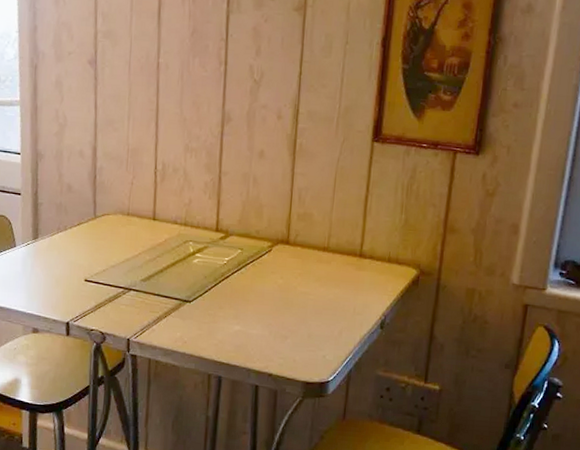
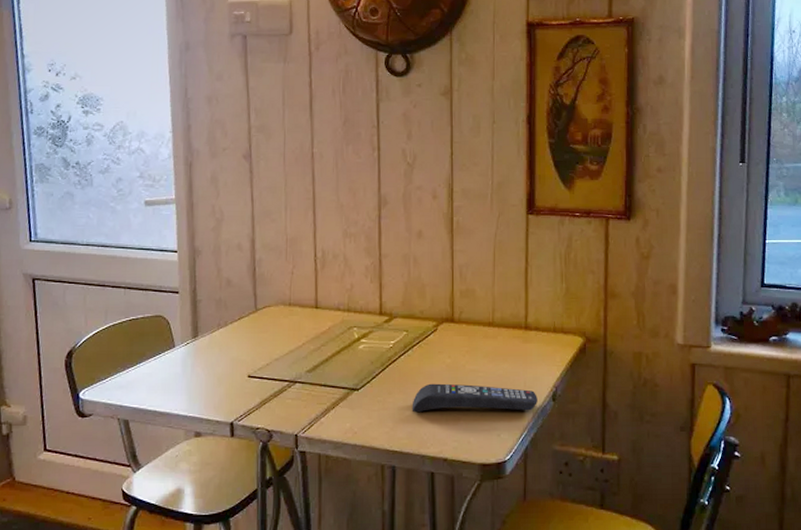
remote control: none [241,301,366,336] -> present [412,383,537,413]

